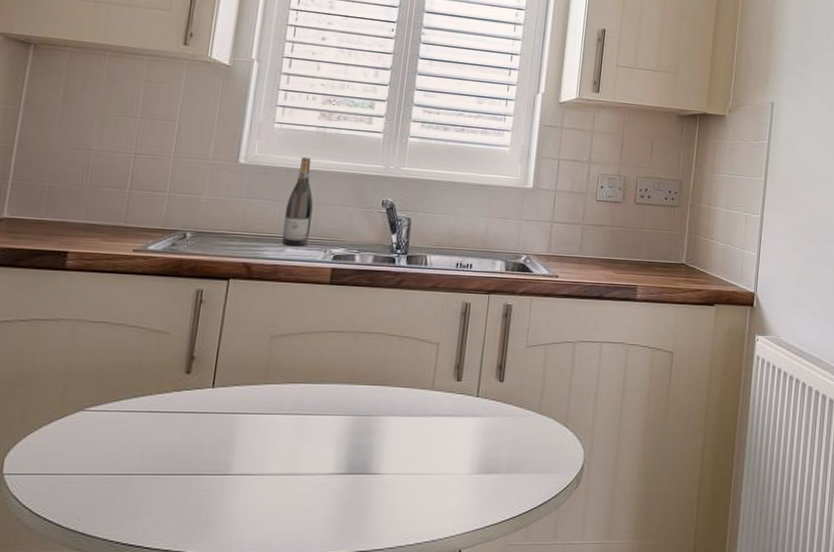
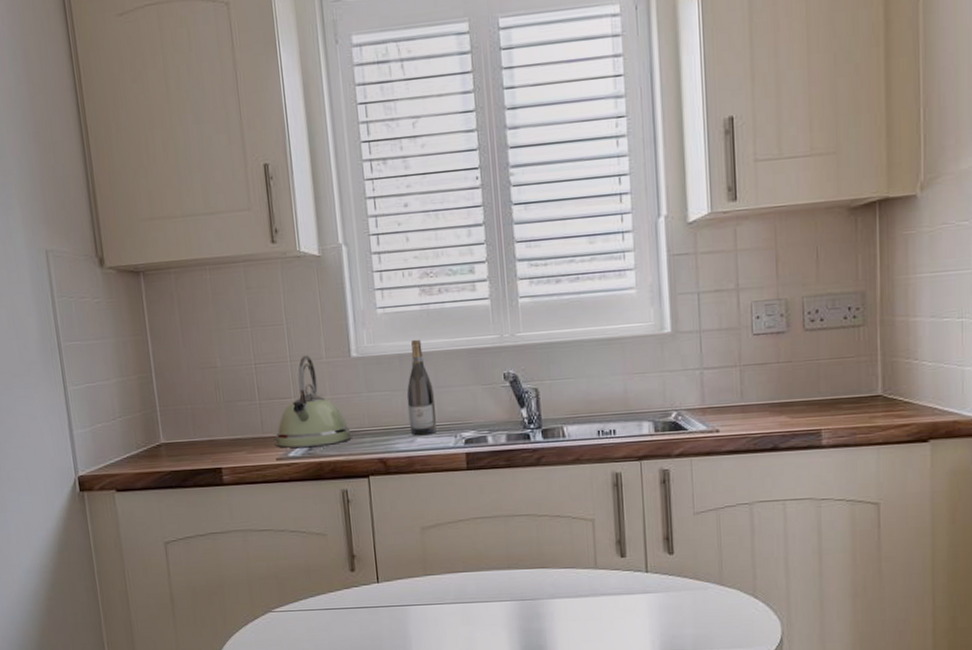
kettle: none [136,154,221,244] -> present [275,355,352,449]

